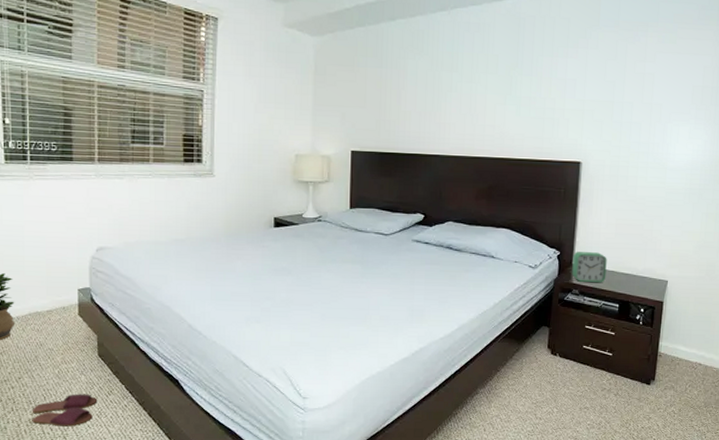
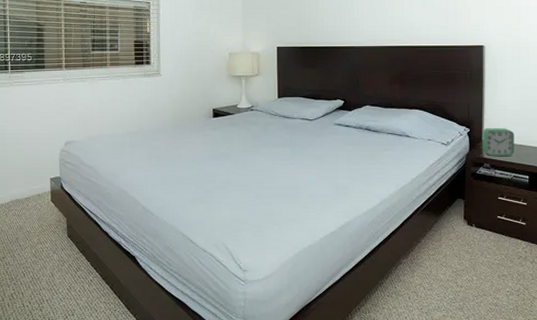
slippers: present [32,393,98,427] -> none [13,270,68,300]

